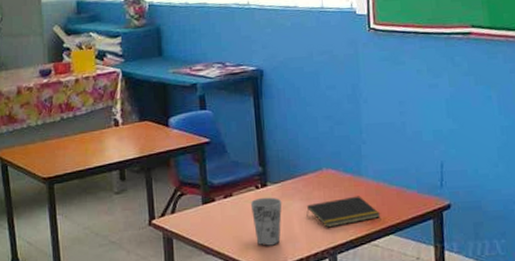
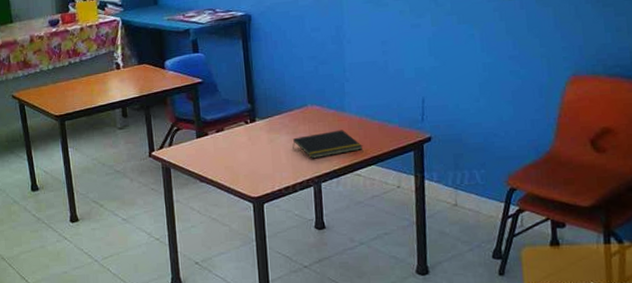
cup: present [250,197,282,246] -> none [240,131,270,175]

